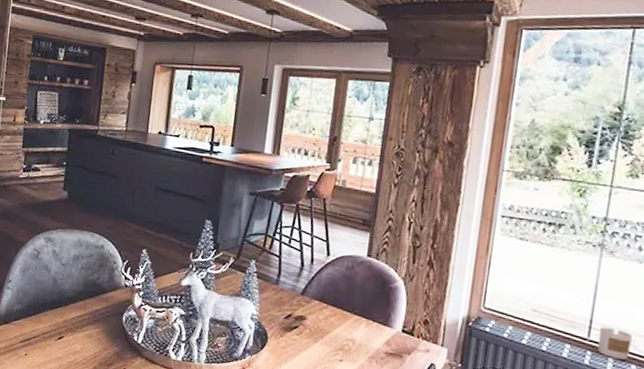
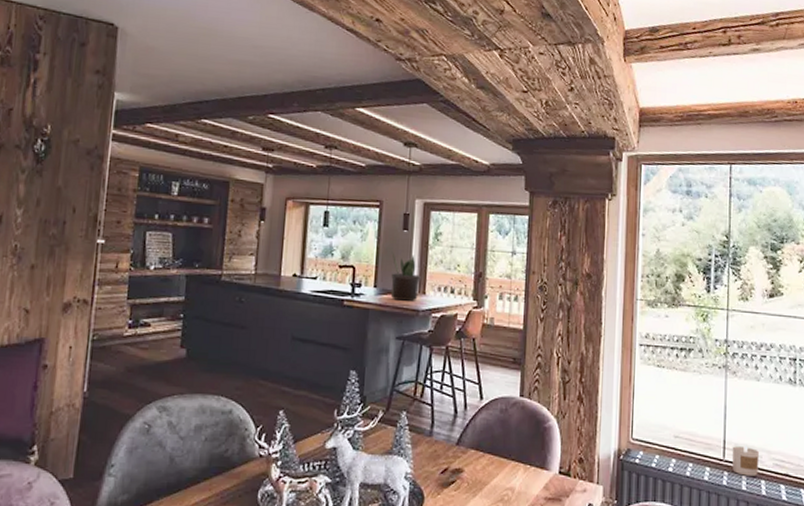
planter: none [247,116,276,161] -> present [391,253,421,301]

